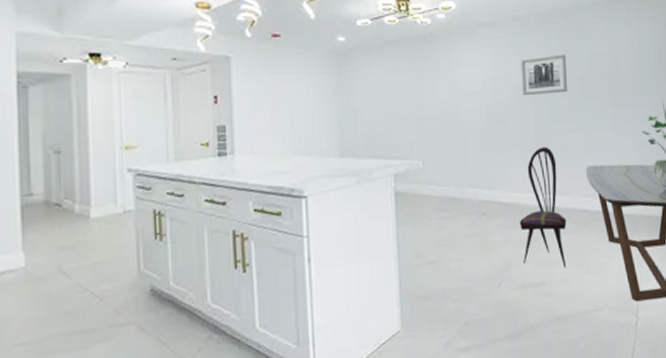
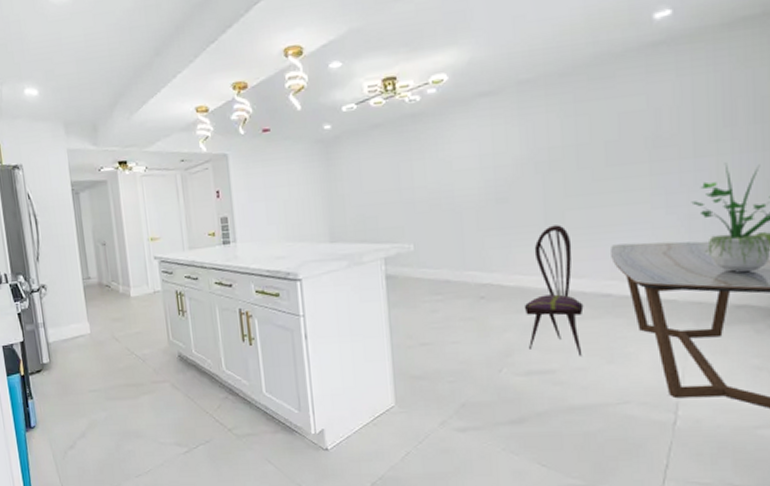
wall art: present [521,54,568,96] -> none [527,117,588,170]

